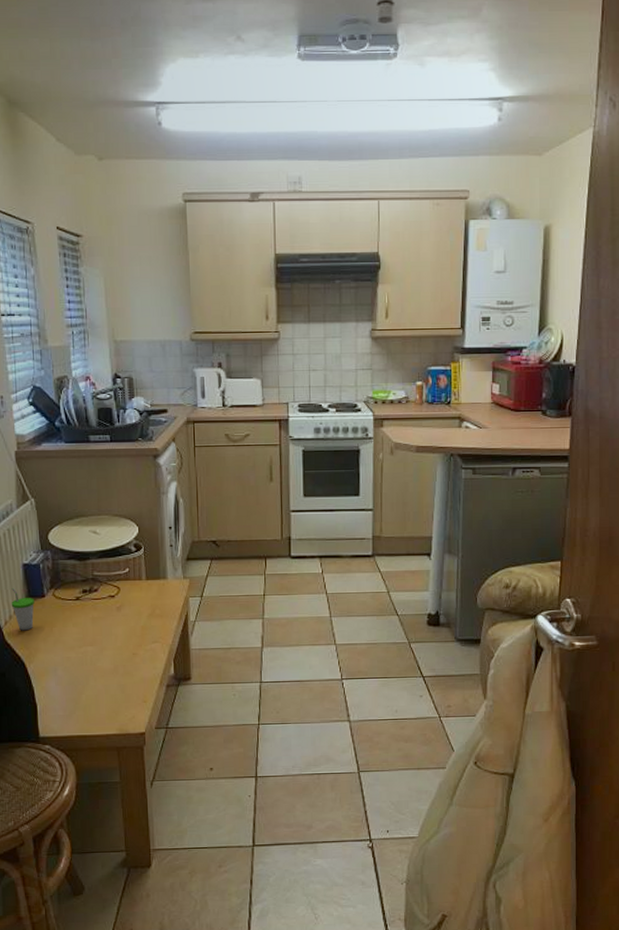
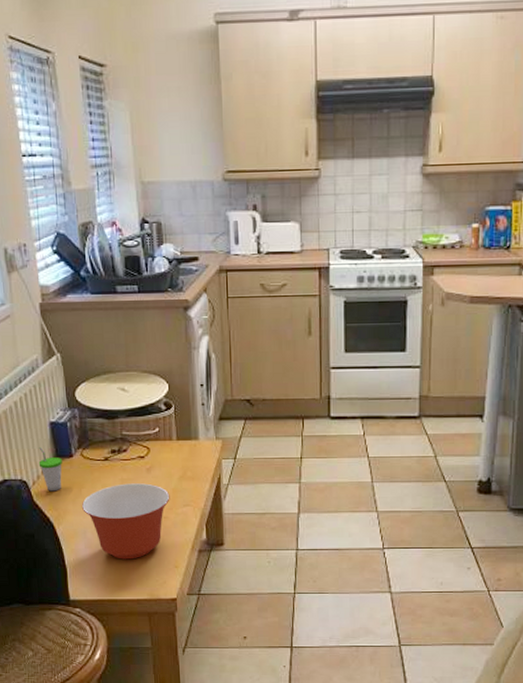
mixing bowl: none [53,621,139,696] -> present [82,483,170,560]

